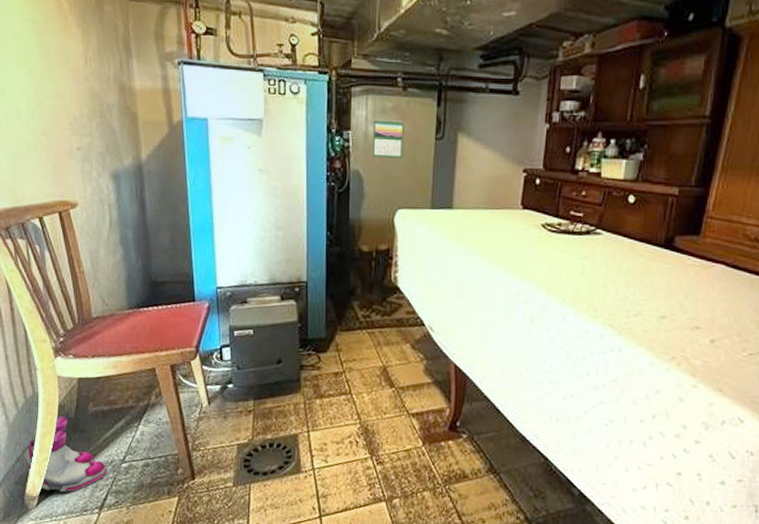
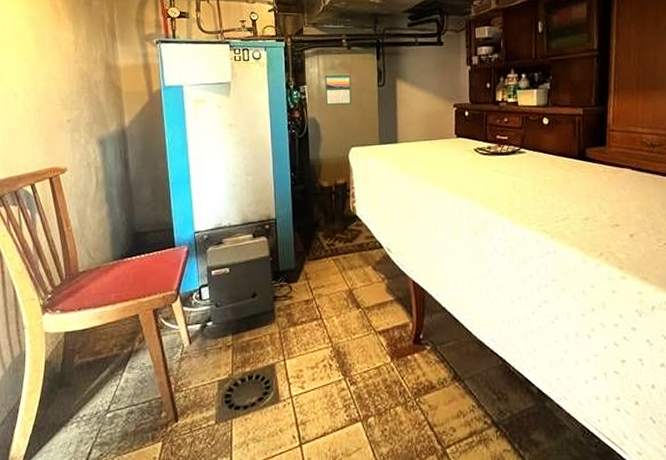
boots: present [24,416,107,492] -> none [9,371,92,451]

